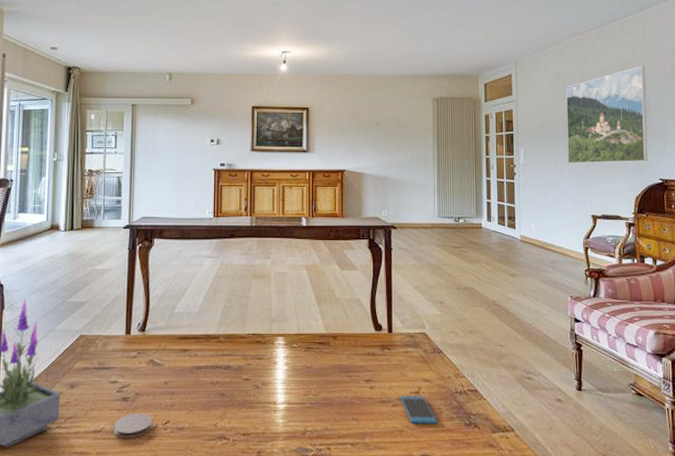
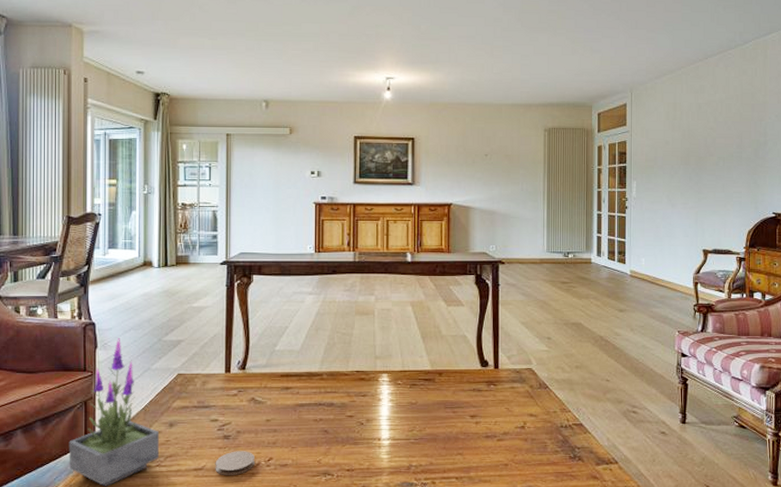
smartphone: present [400,396,438,424] -> none [506,430,543,458]
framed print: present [566,65,648,164] -> none [680,95,763,197]

